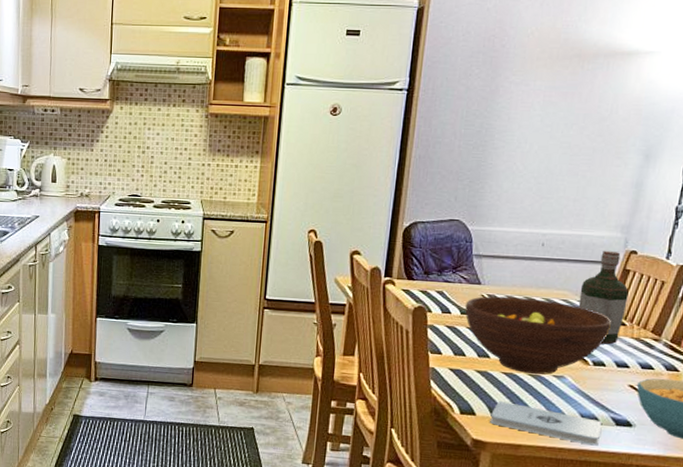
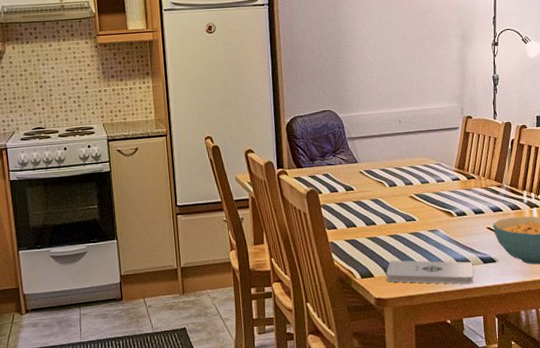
fruit bowl: present [465,296,612,375] -> none [348,167,465,233]
bottle: present [578,250,629,345] -> none [435,118,473,197]

